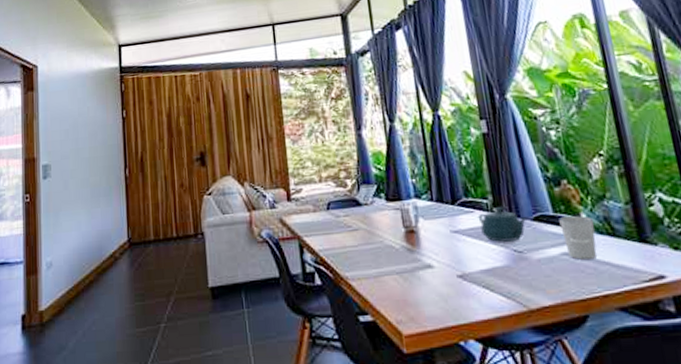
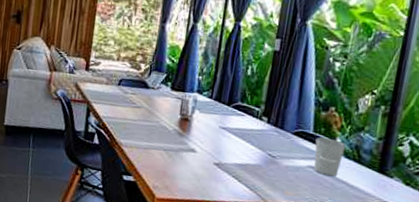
teapot: present [478,207,527,242] -> none [245,116,289,148]

